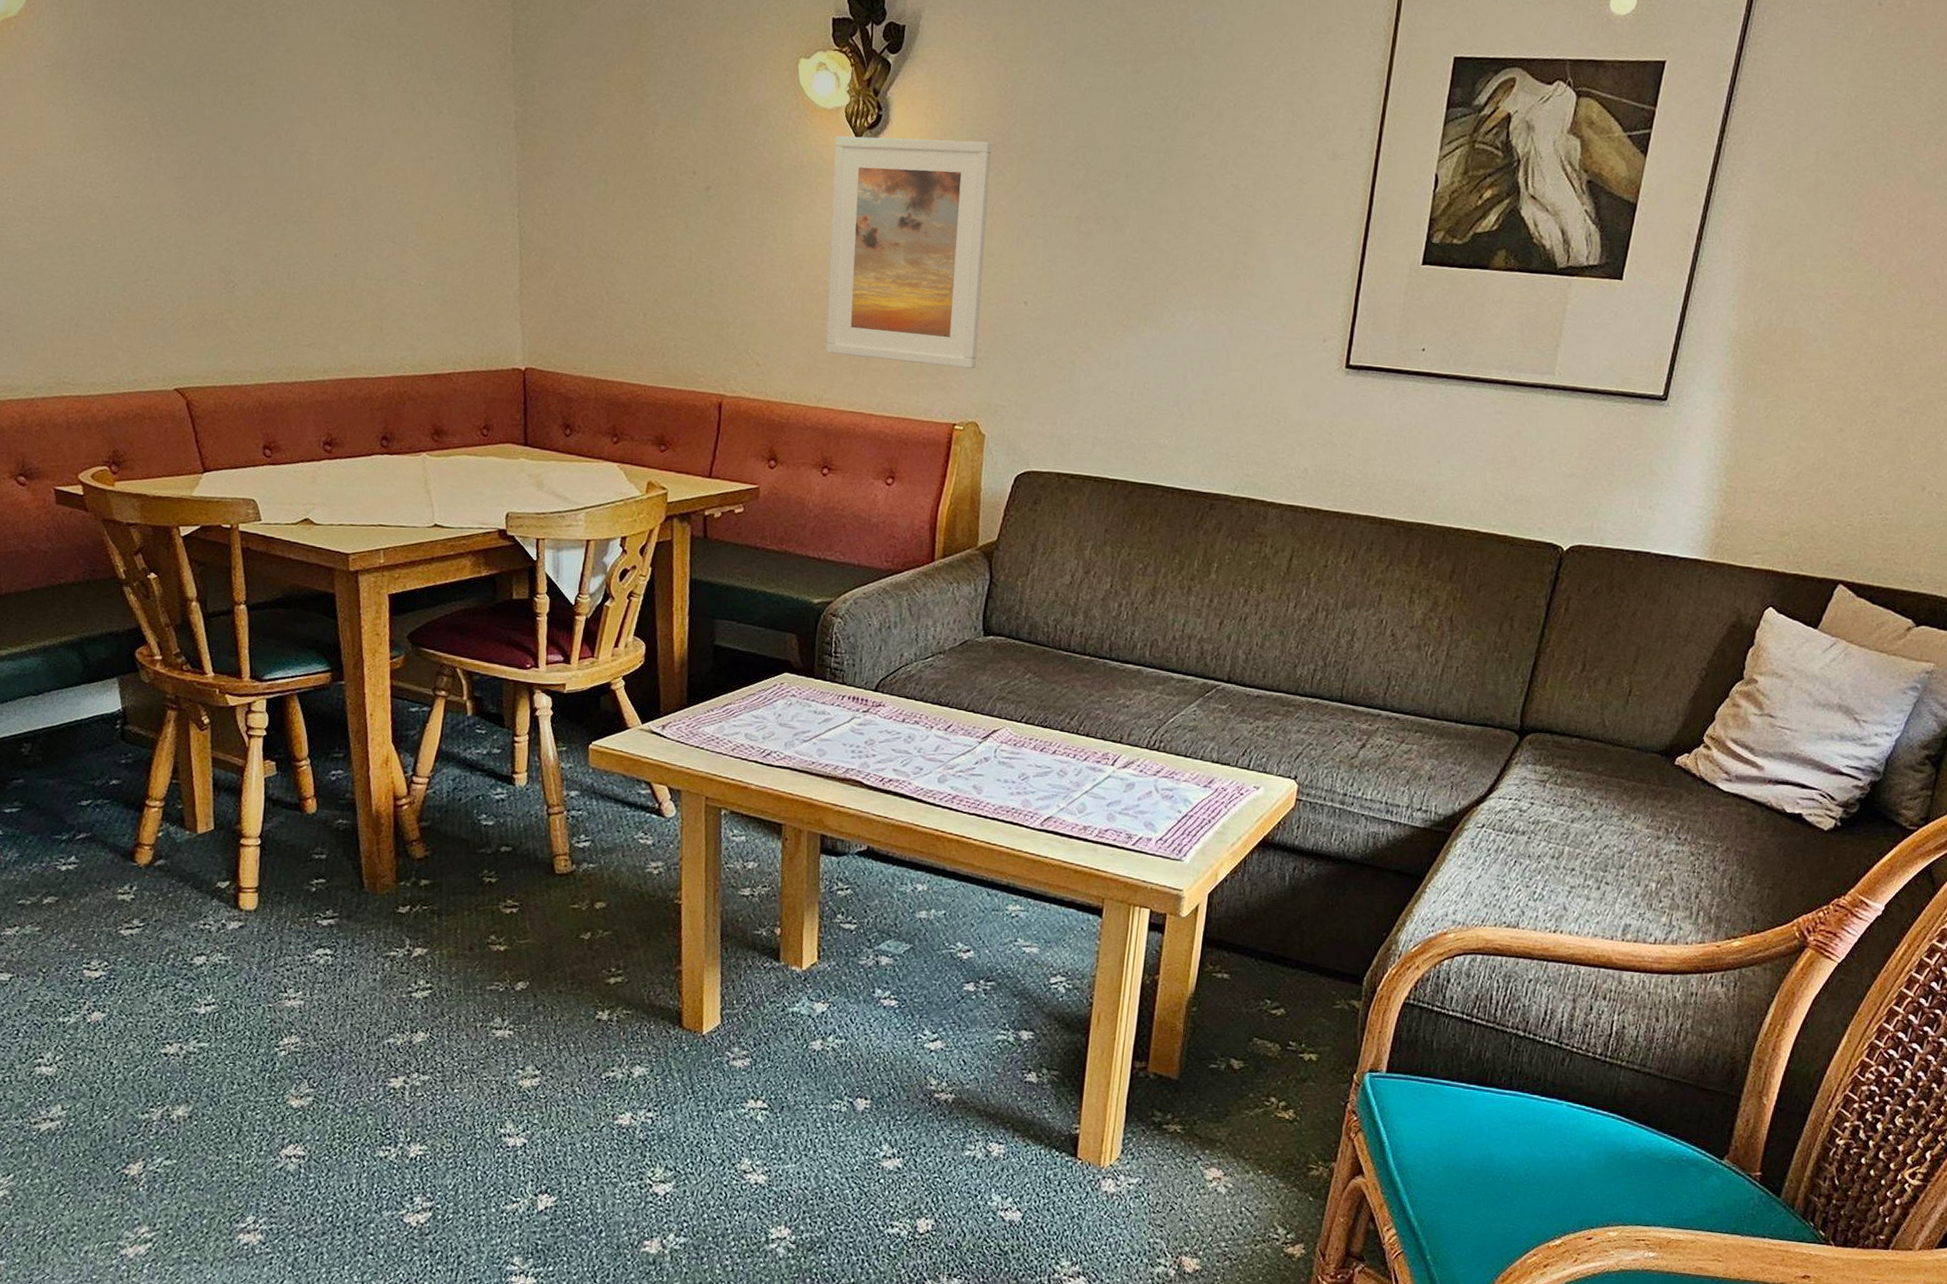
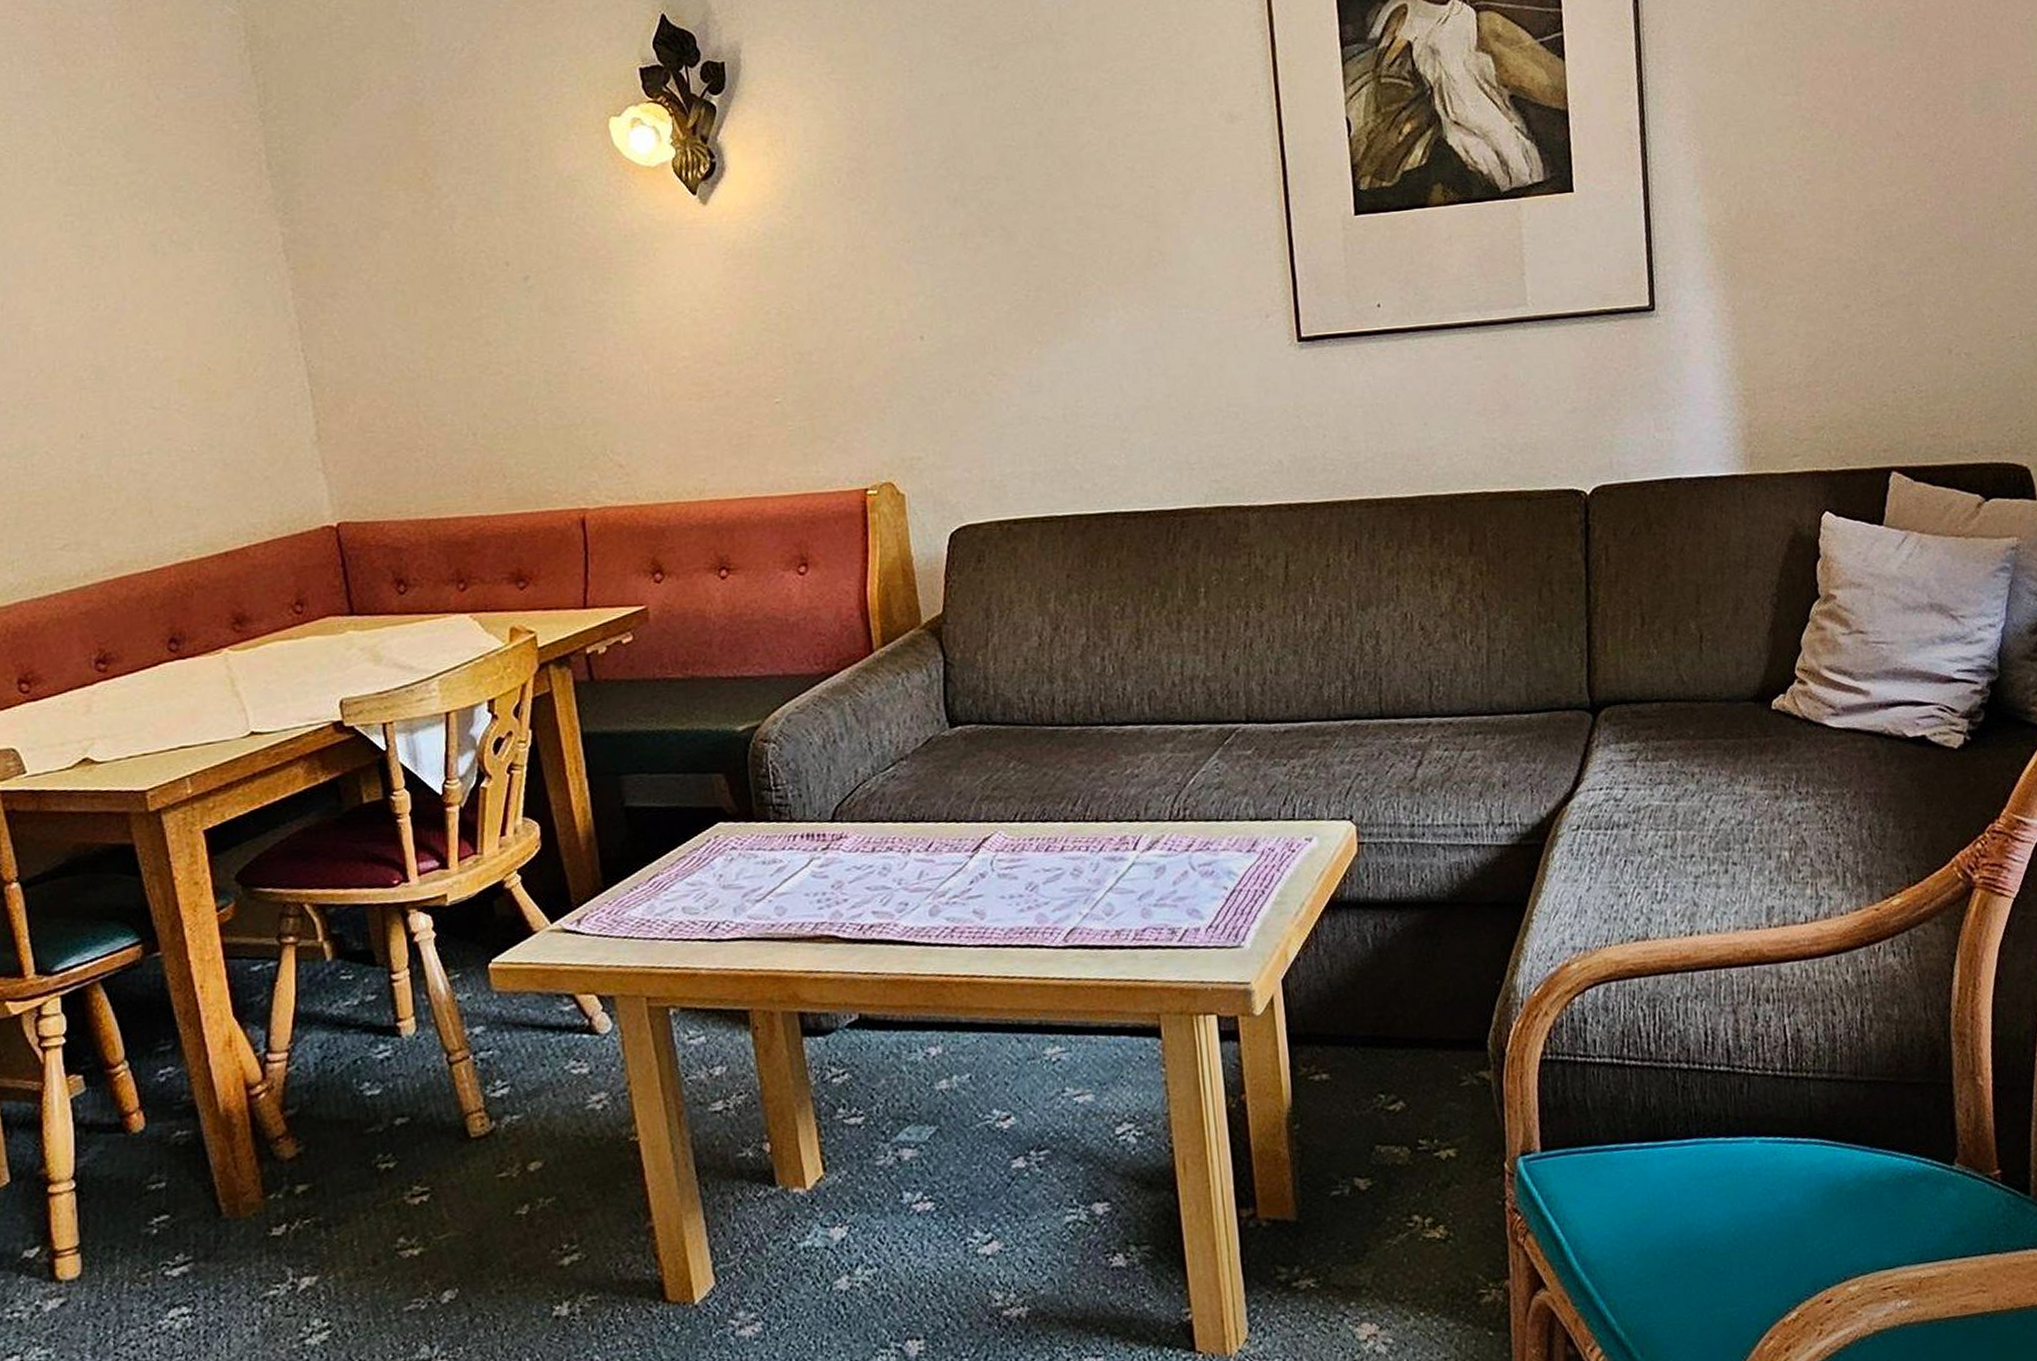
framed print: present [825,135,992,369] -> none [666,170,878,437]

